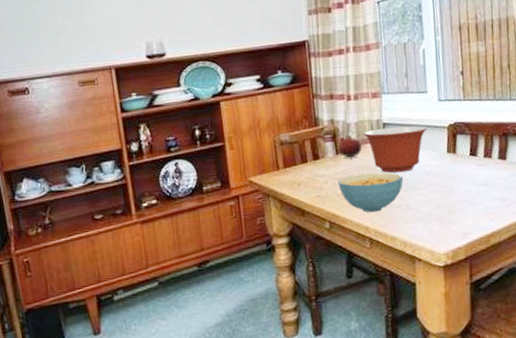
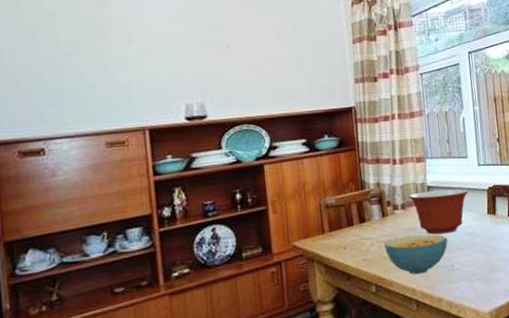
fruit: present [338,135,362,158] -> none [384,198,407,220]

